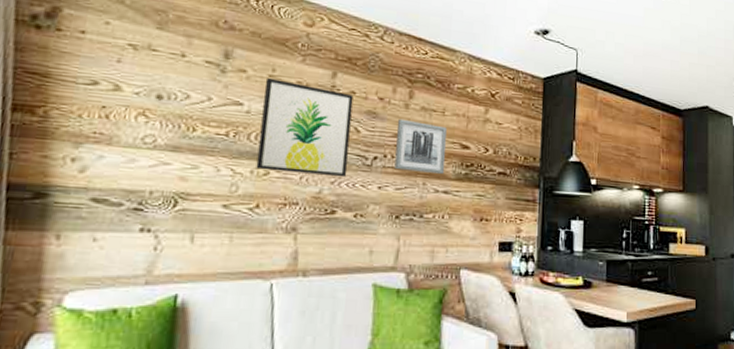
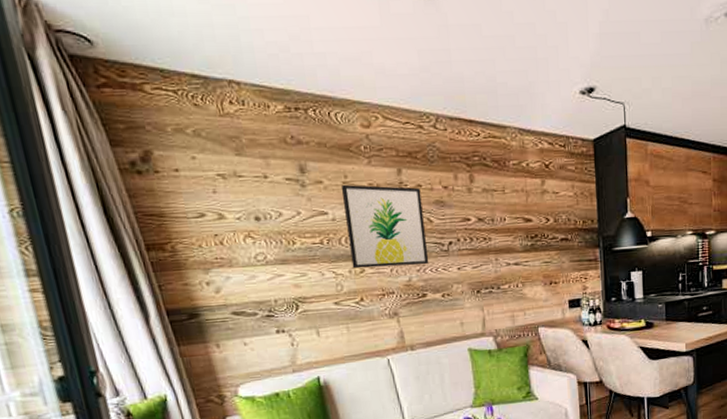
wall art: present [394,118,447,174] -> none [463,203,513,251]

